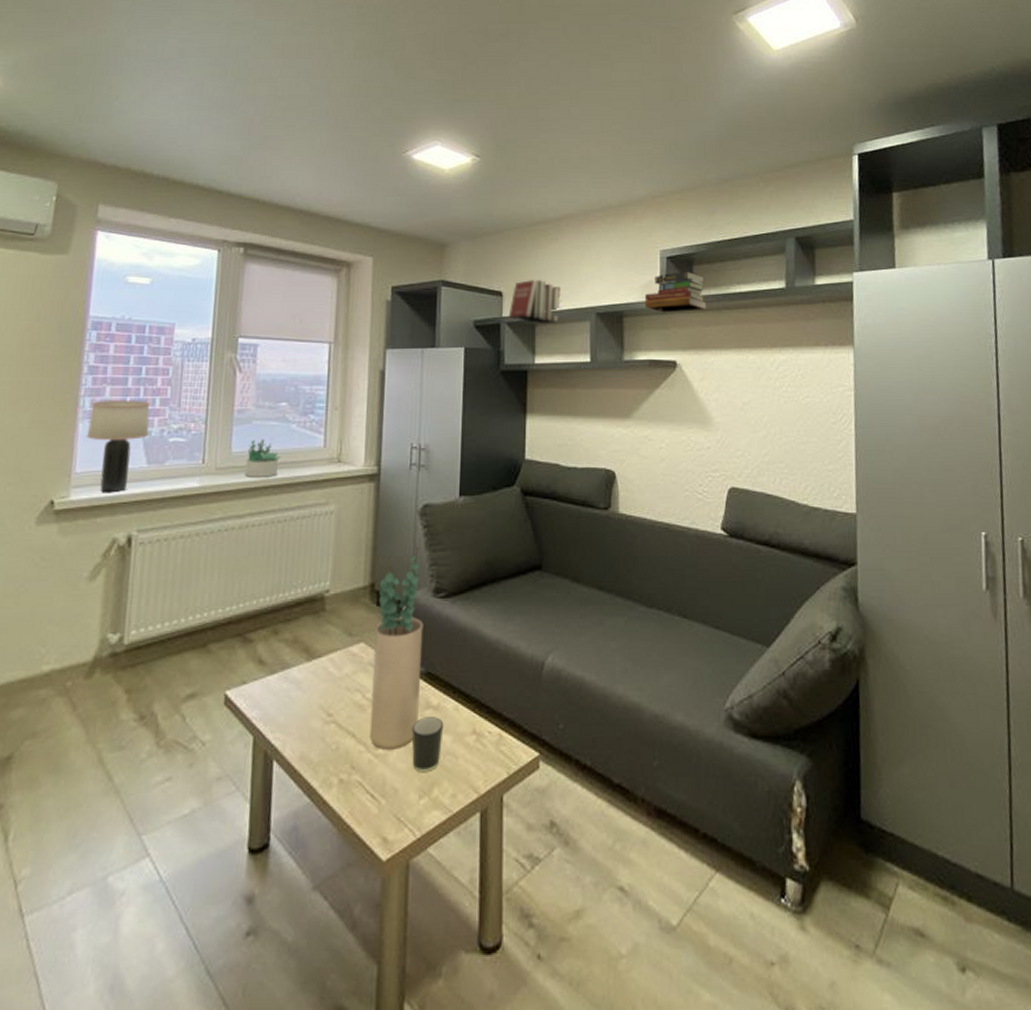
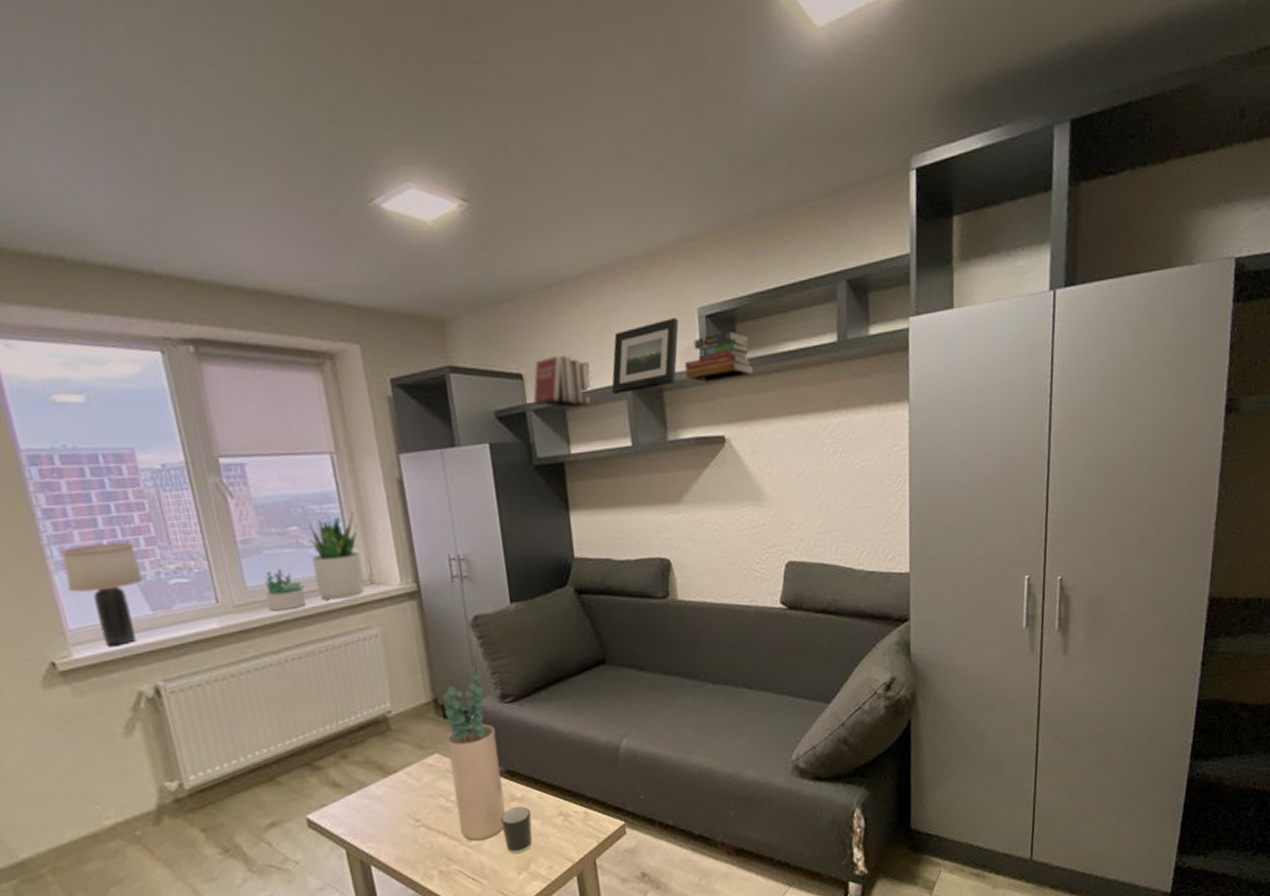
planter: none [290,394,337,474] -> present [309,513,364,601]
picture frame: none [578,257,642,315] -> present [611,318,679,394]

